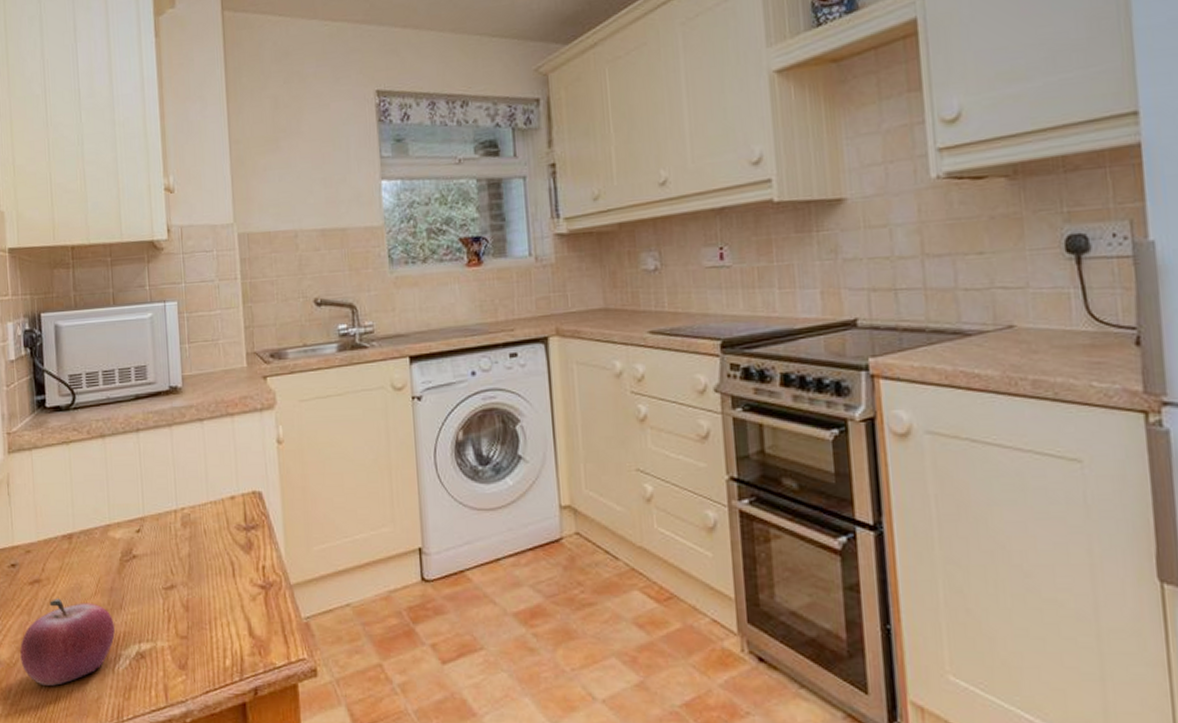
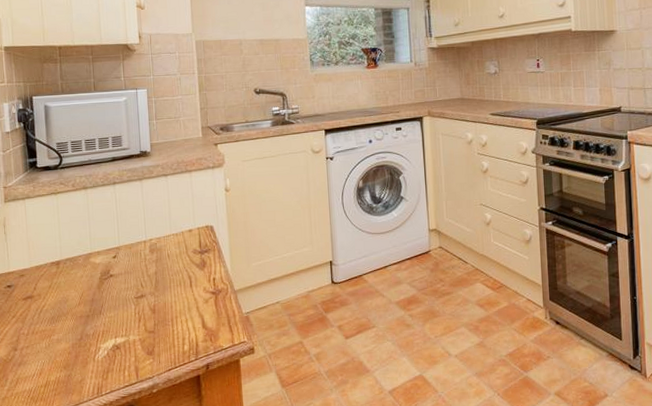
fruit: present [20,598,115,686] -> none [15,309,95,374]

